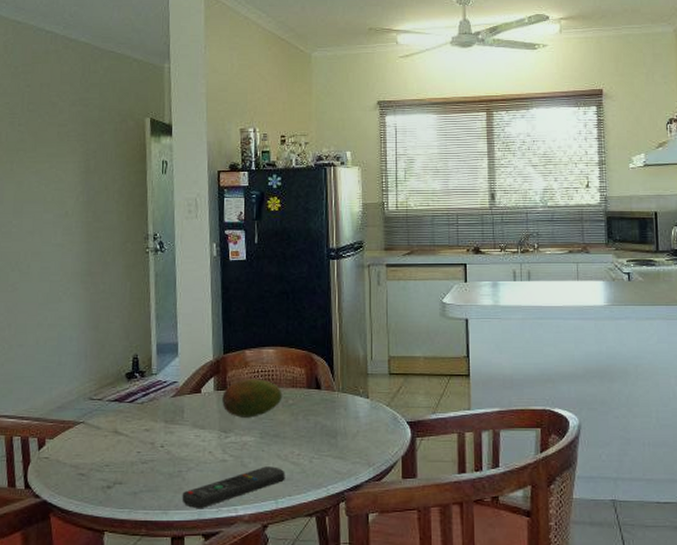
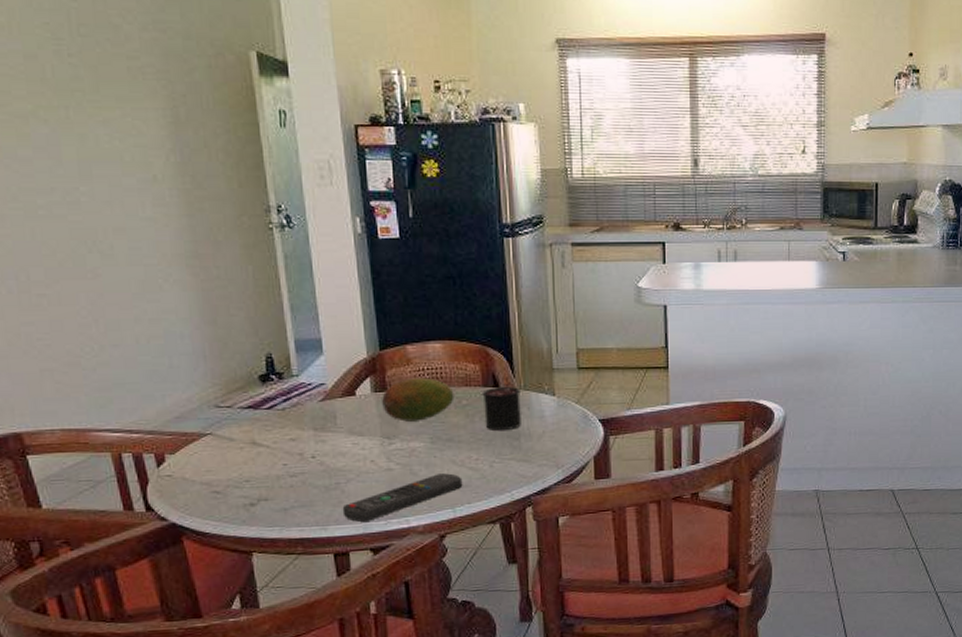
candle: none [306,380,338,428] -> present [482,377,521,430]

